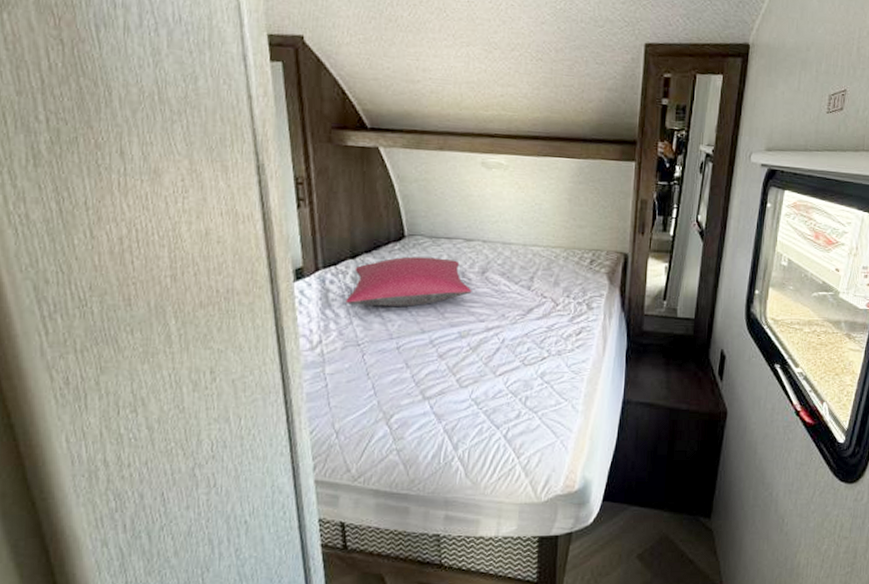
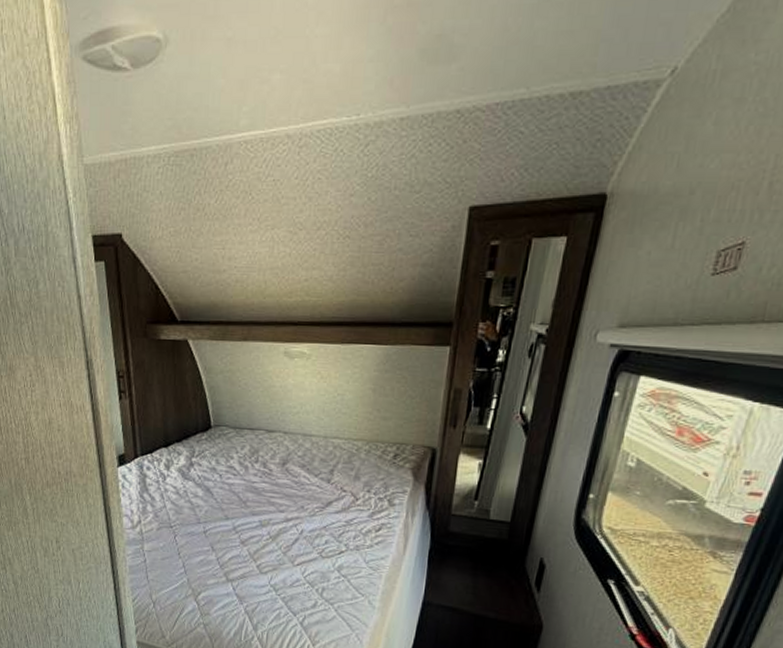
pillow: present [345,256,472,307] -> none [160,446,273,494]

